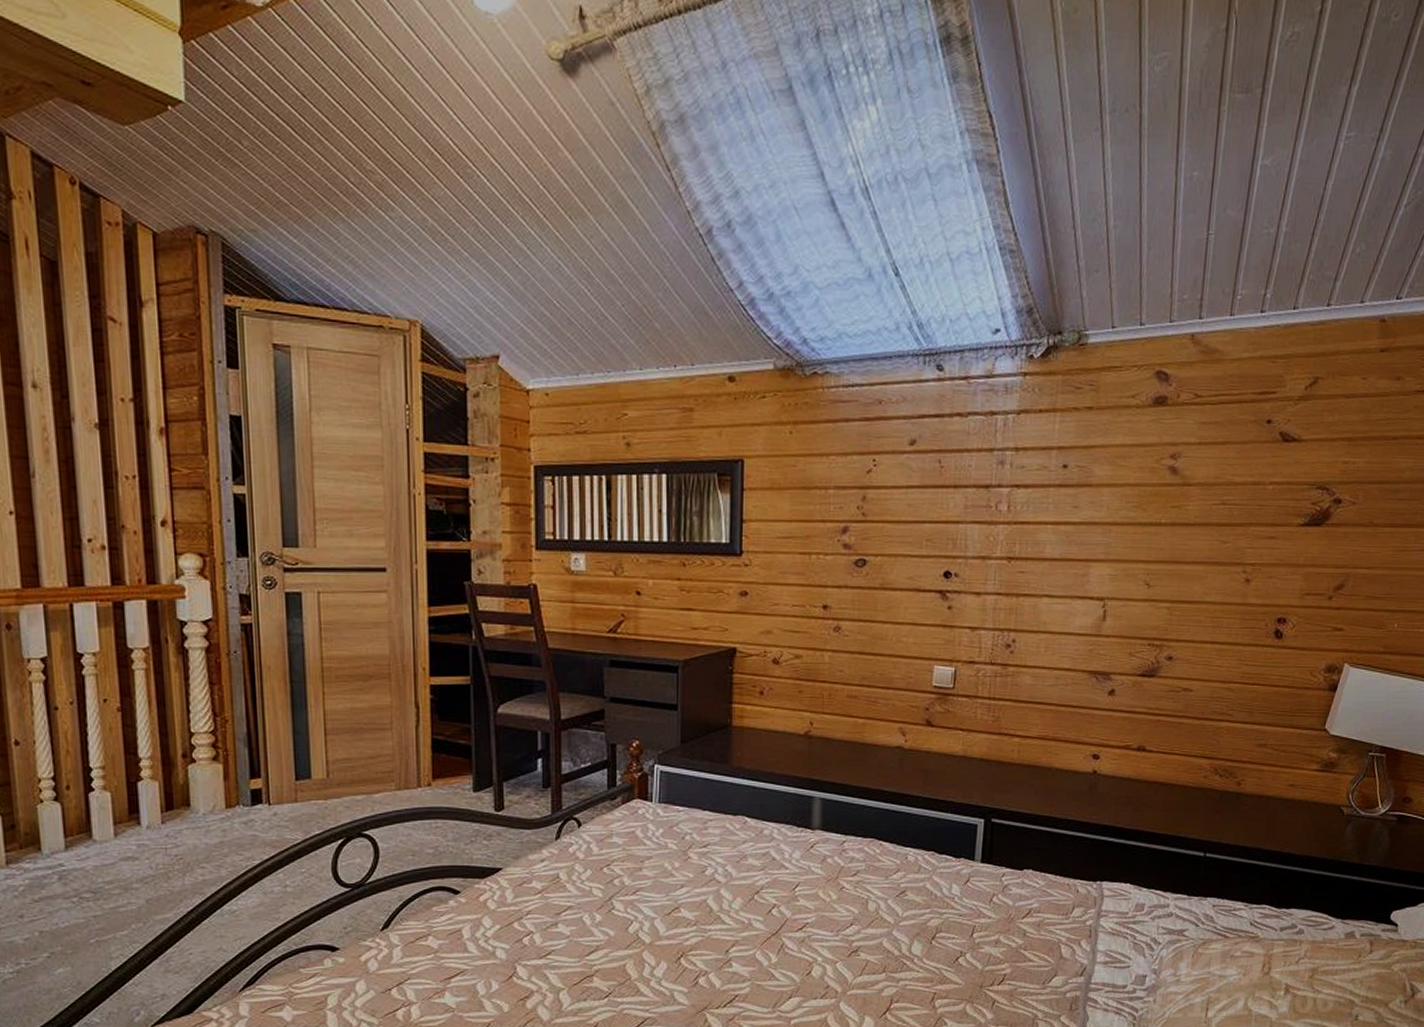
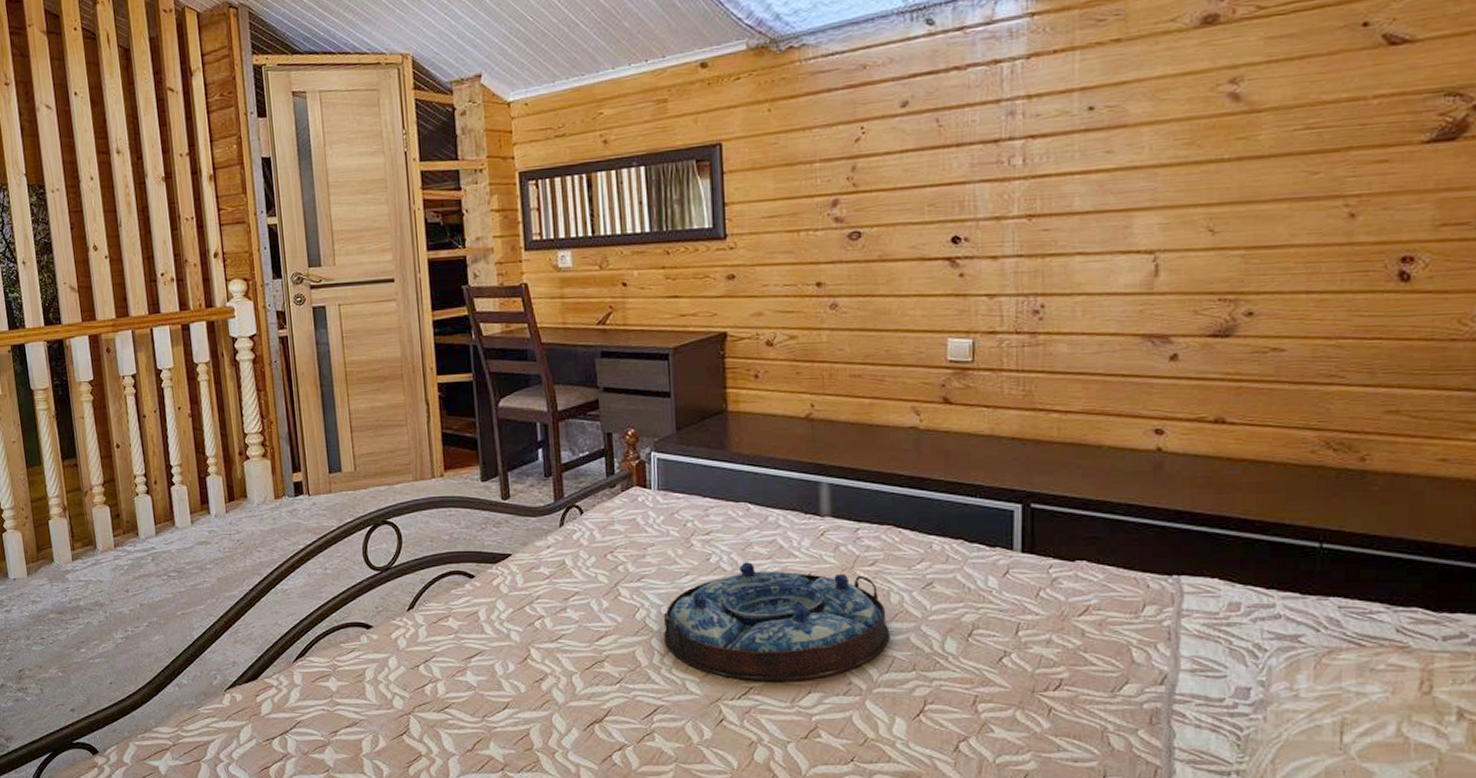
serving tray: none [656,874,866,989] -> present [663,562,890,682]

